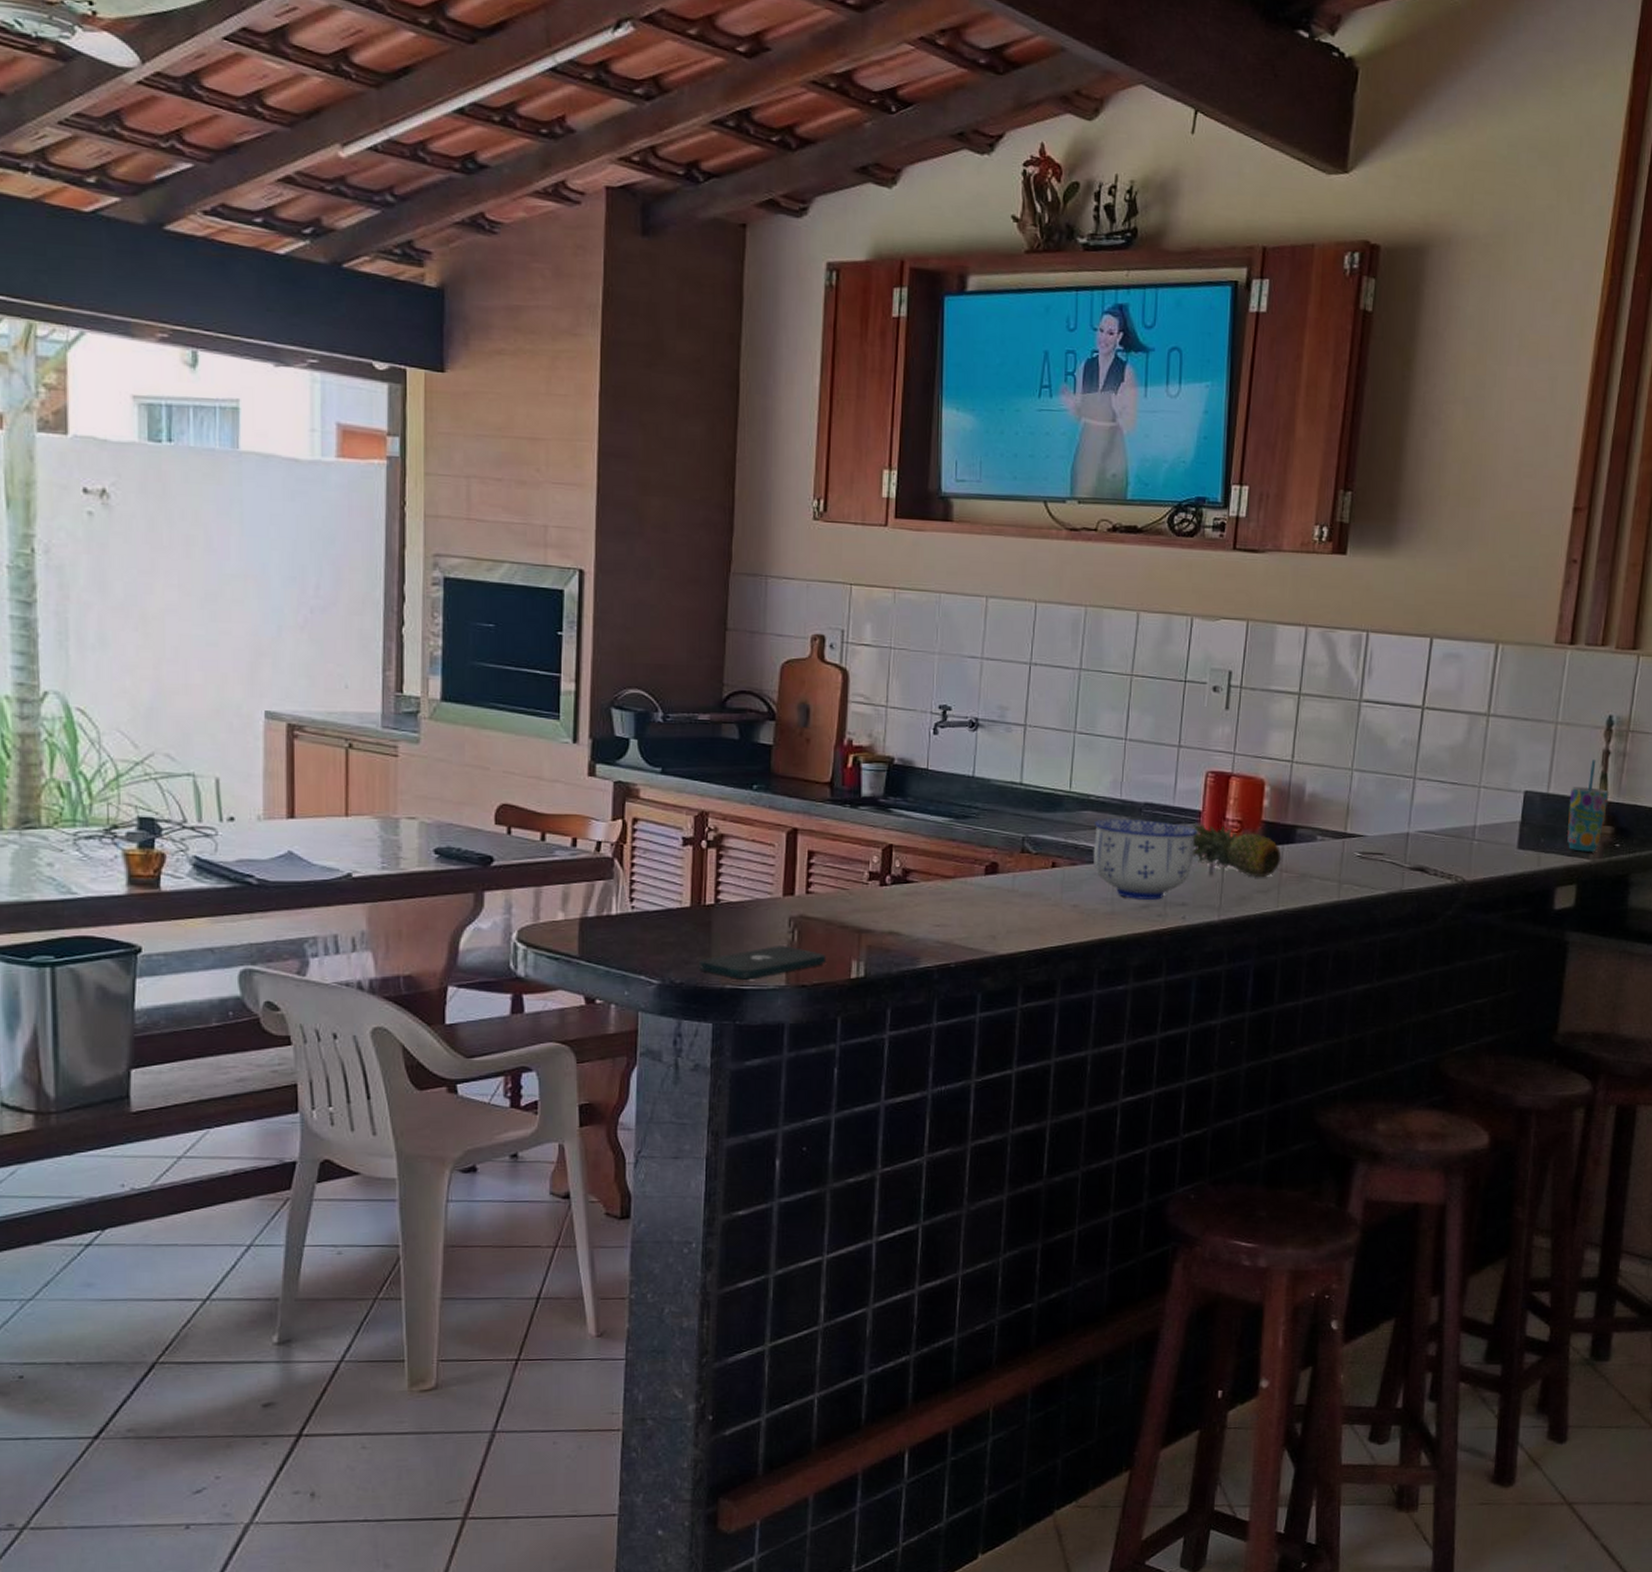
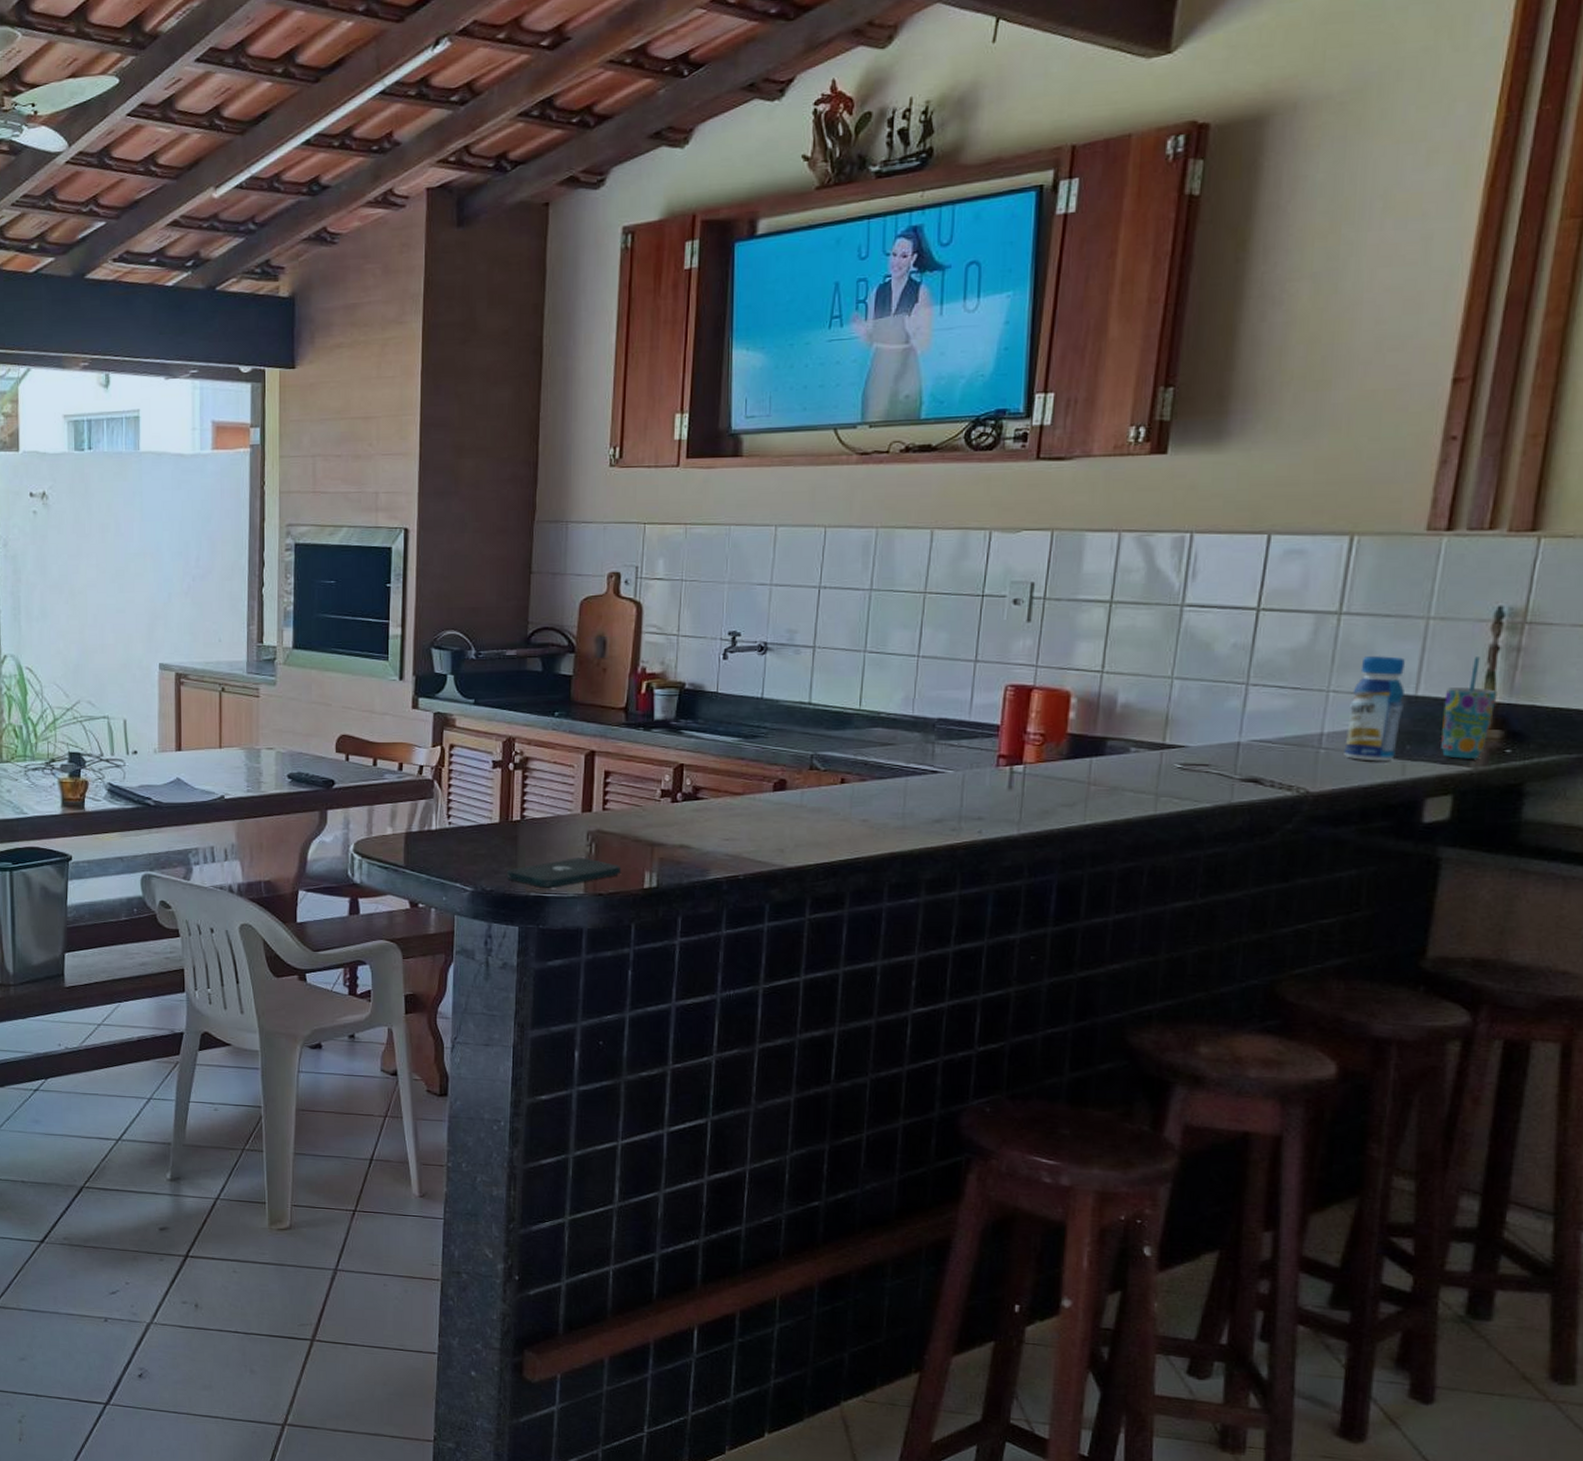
bowl: present [1093,818,1198,900] -> none [883,734,995,814]
fruit: present [1192,822,1282,877] -> none [990,736,1090,790]
beverage bottle: none [1492,756,1540,853] -> present [1344,656,1406,762]

